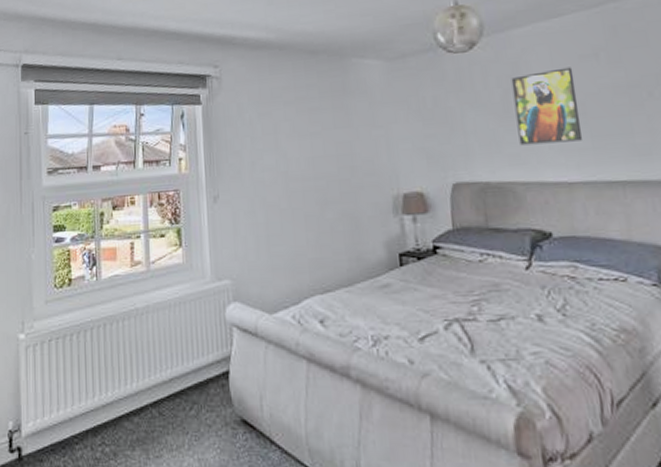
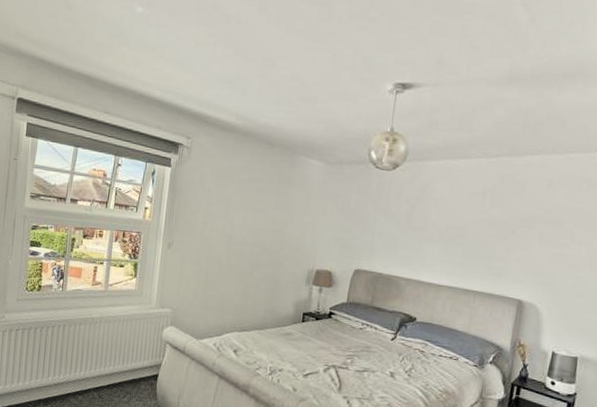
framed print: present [511,67,583,146] -> none [411,198,465,256]

